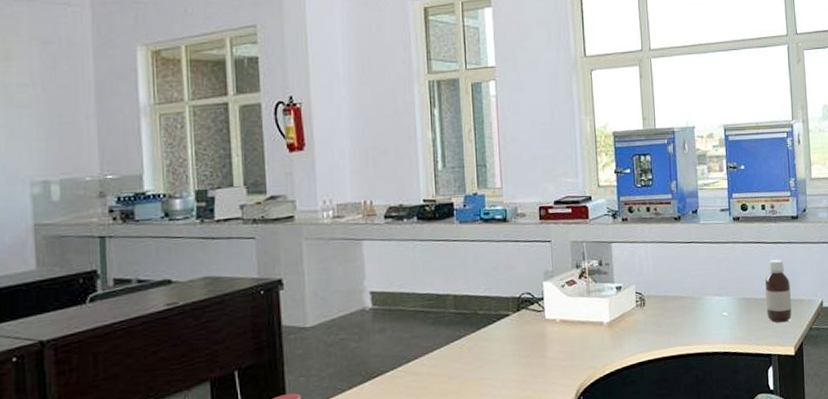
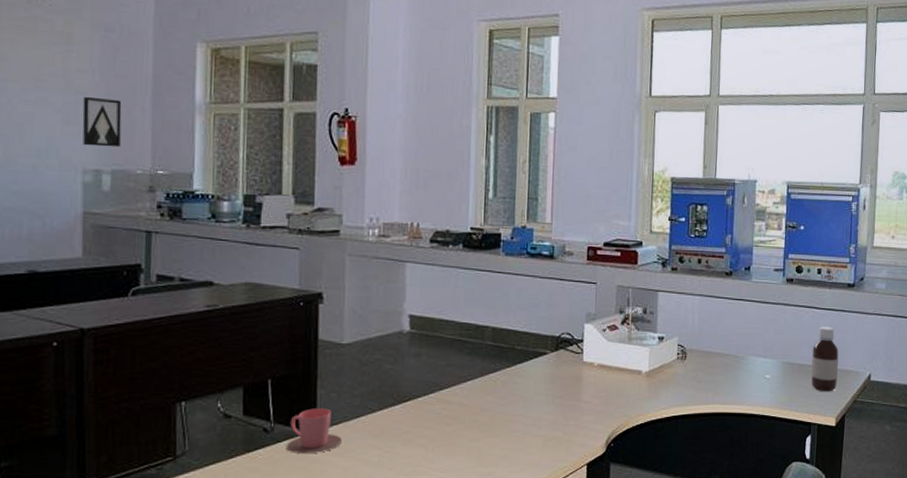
wall art: none [26,109,67,158] -> present [82,96,122,148]

